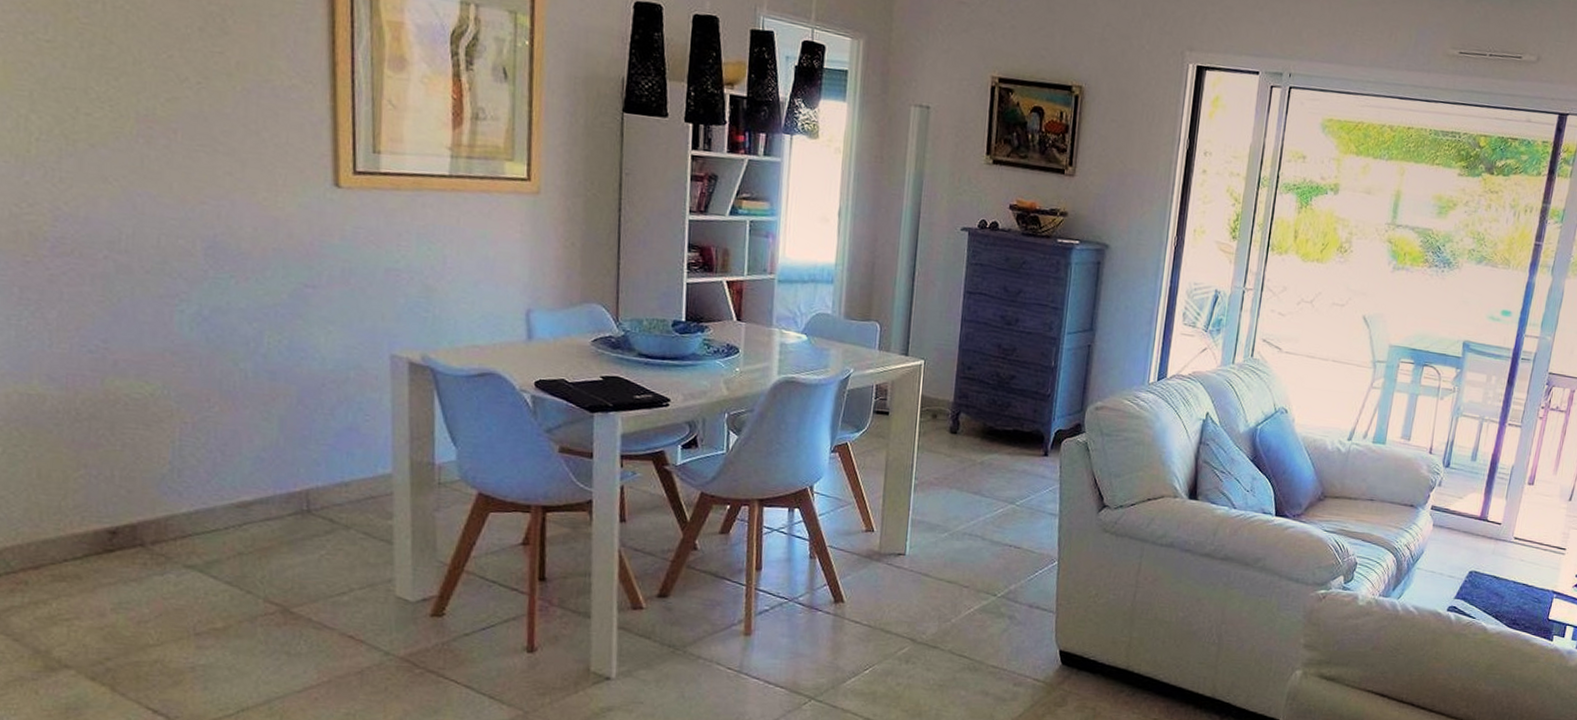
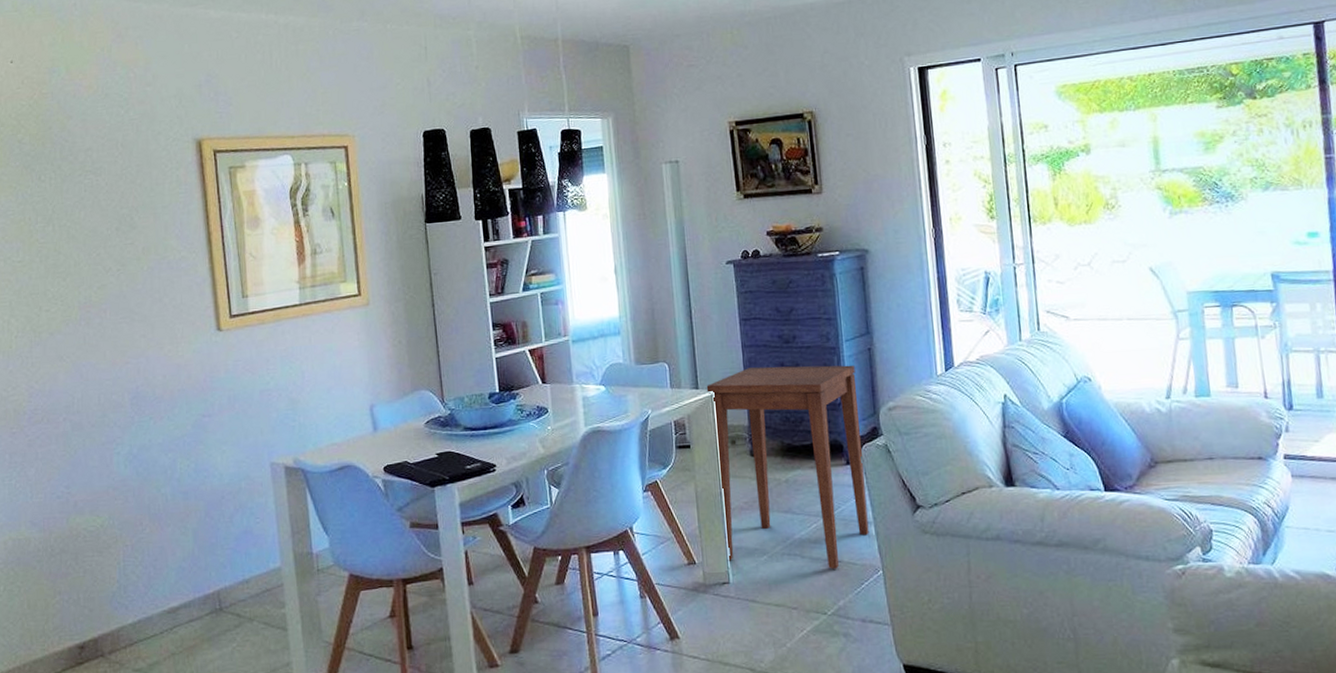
side table: none [906,343,1072,555] -> present [706,365,869,569]

